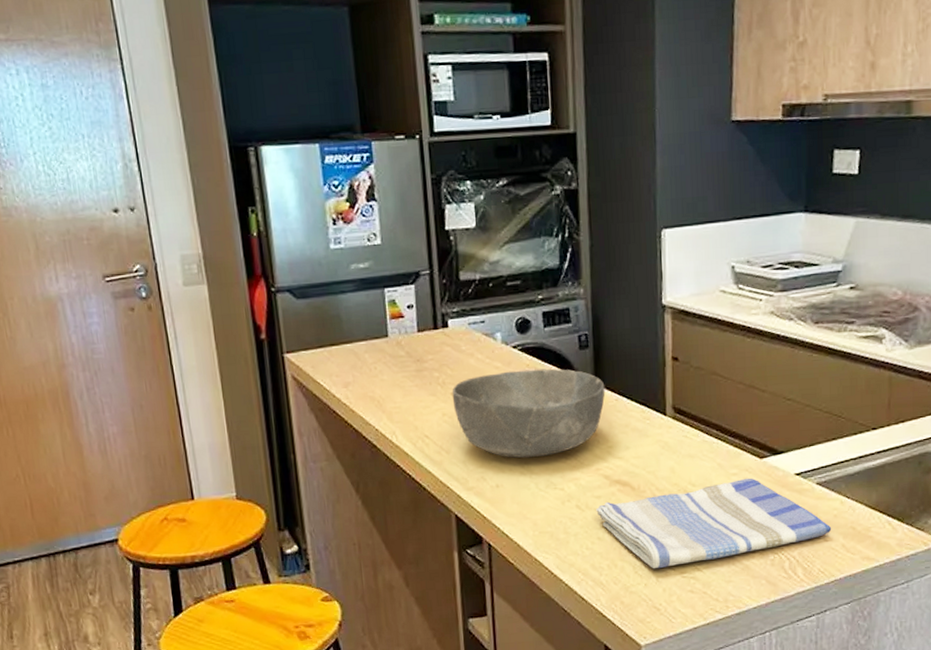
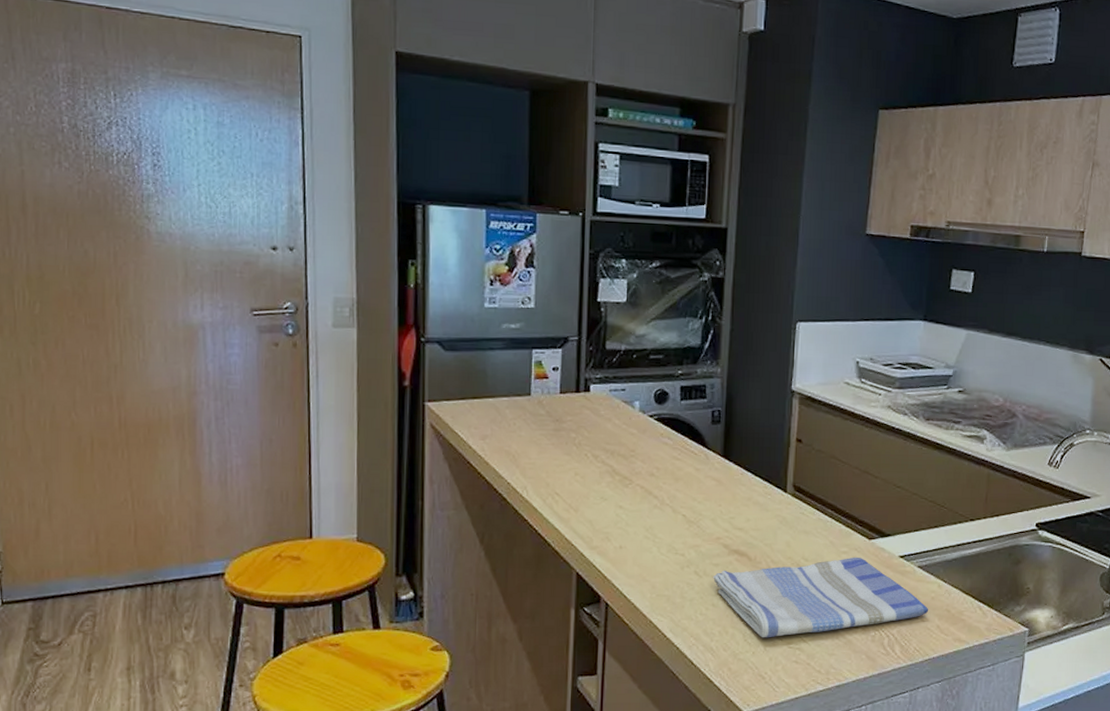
bowl: present [452,368,606,459] -> none [586,438,732,523]

